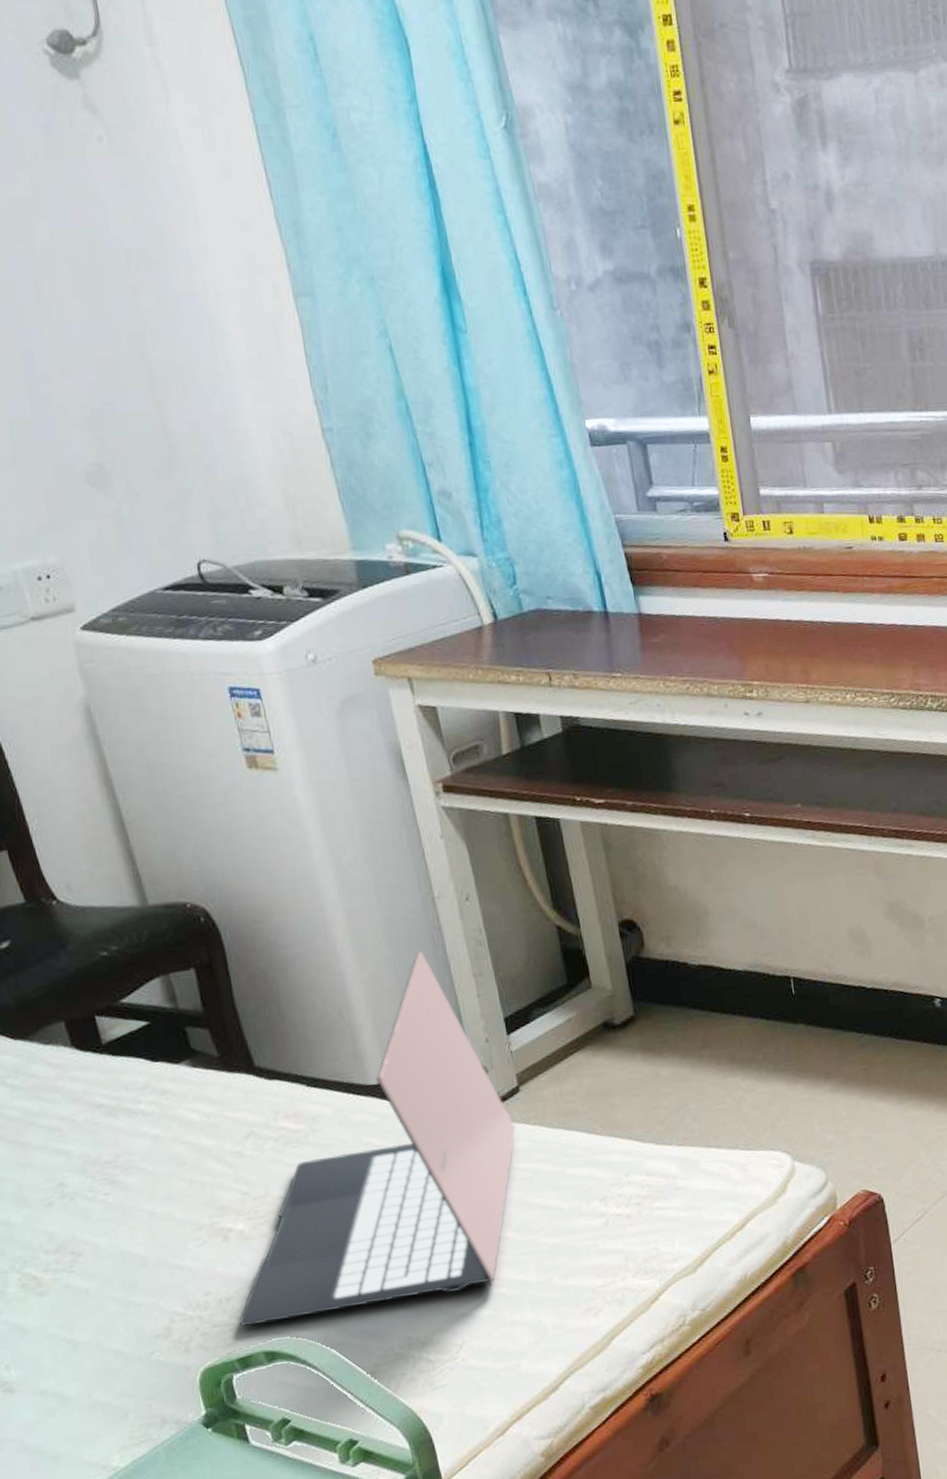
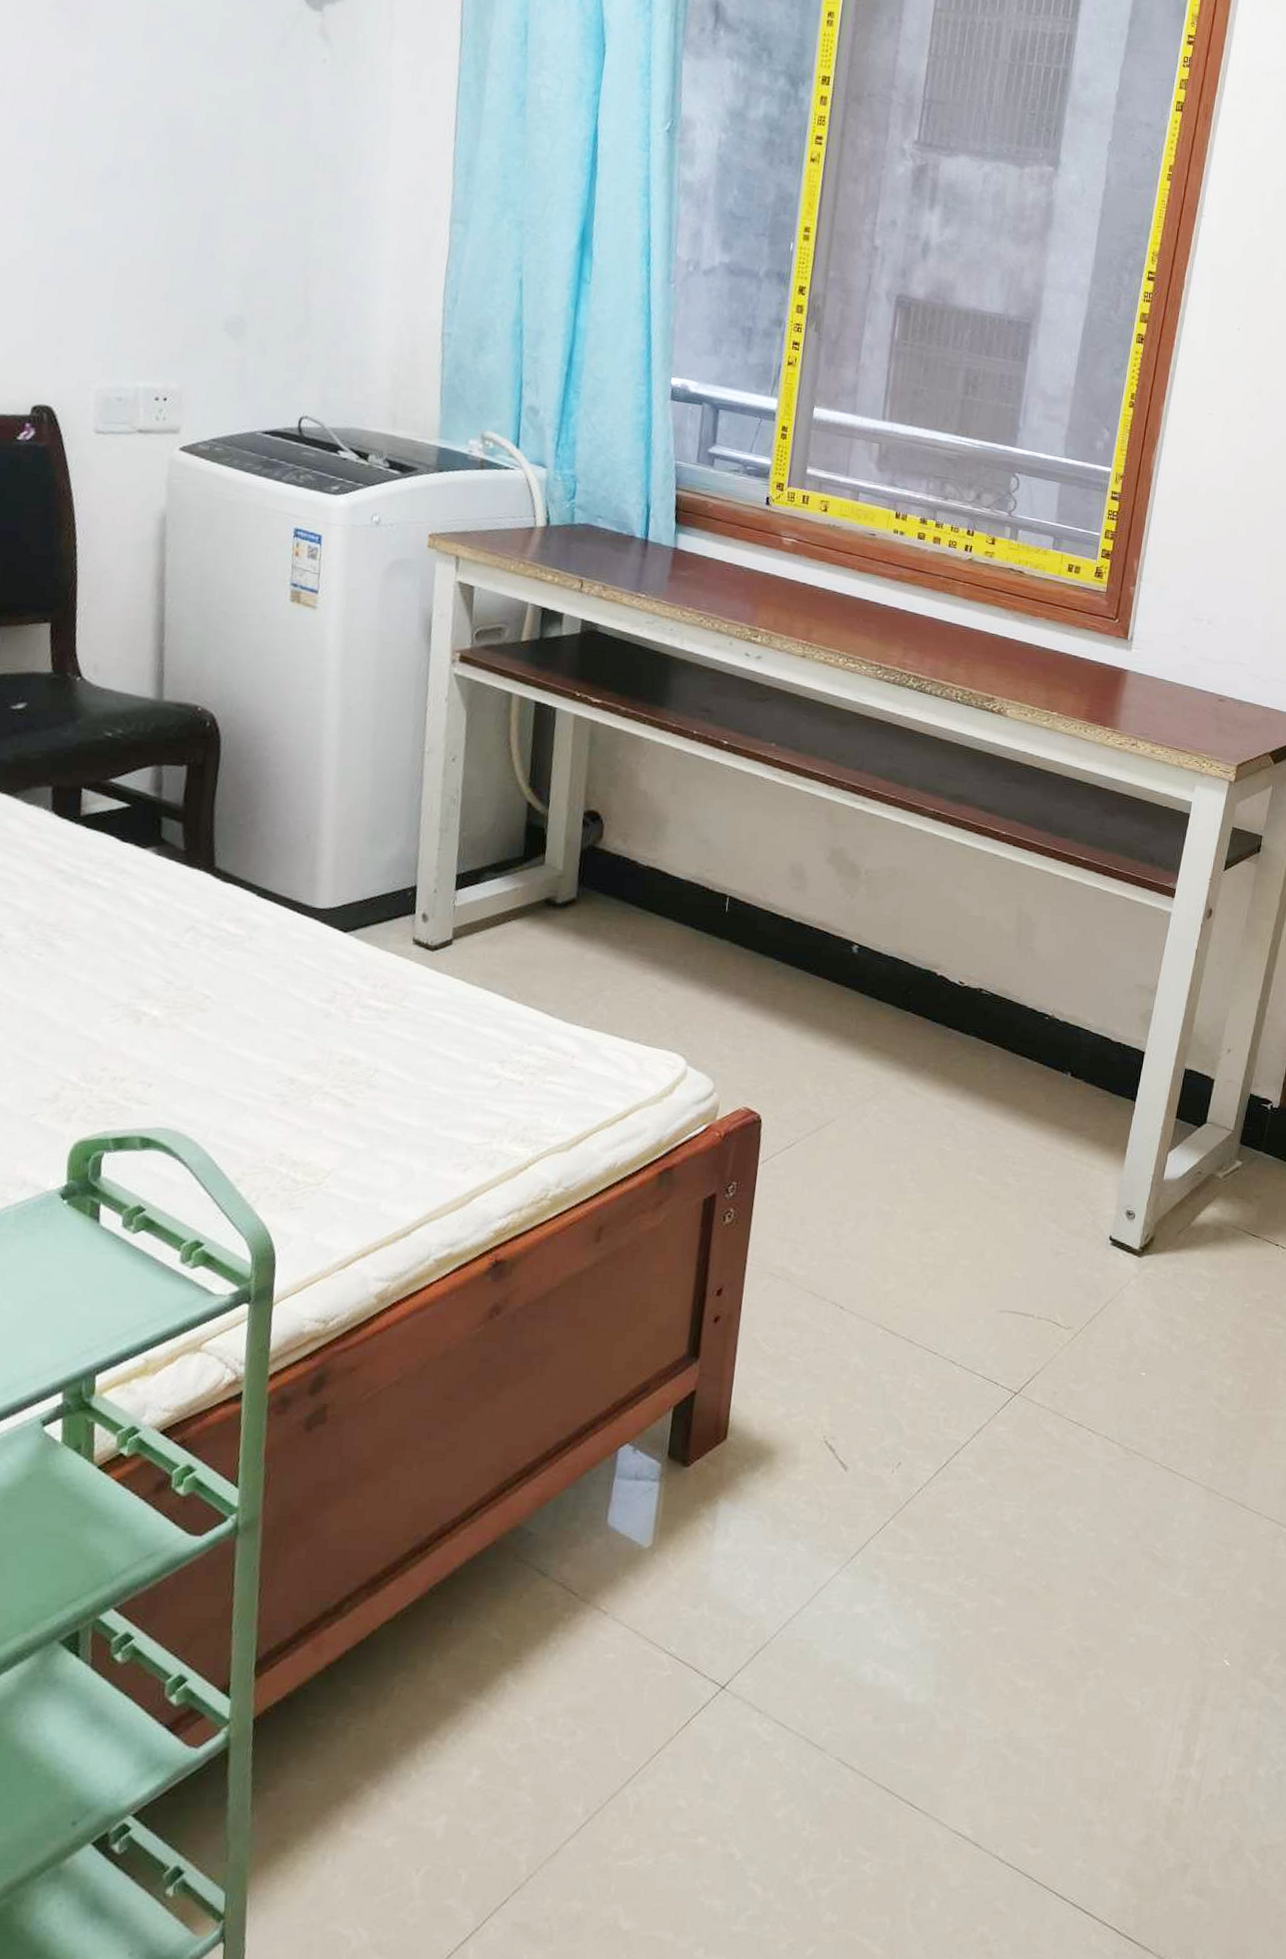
laptop: present [239,951,516,1327] -> none [125,796,439,1122]

